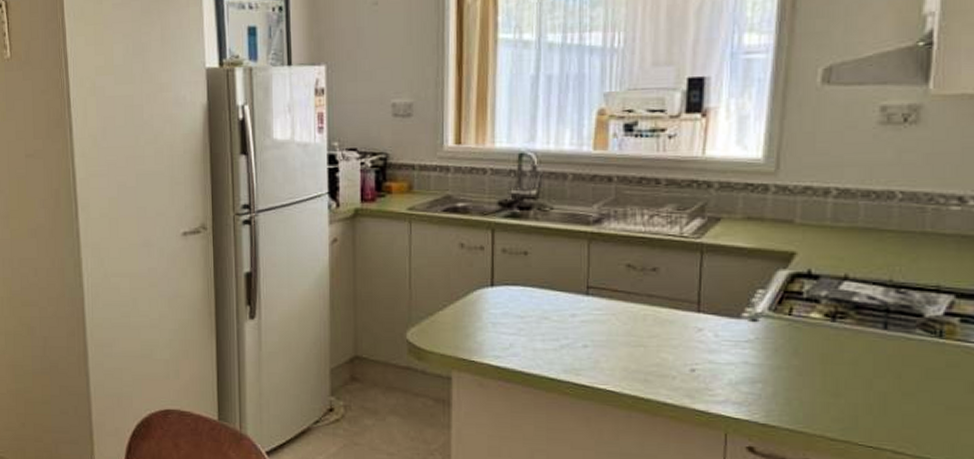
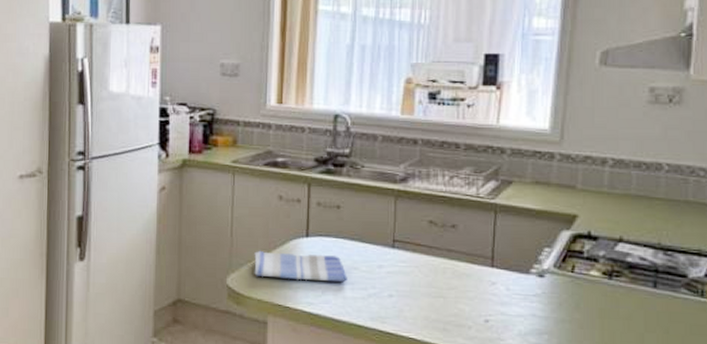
dish towel: none [435,302,537,334] -> present [254,250,347,283]

